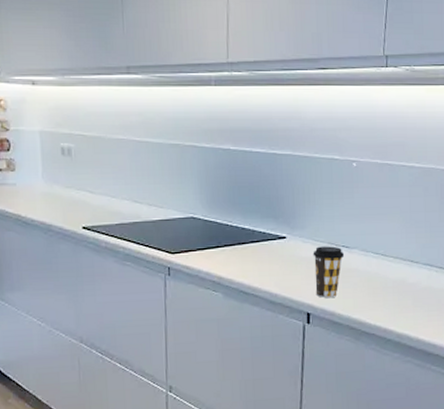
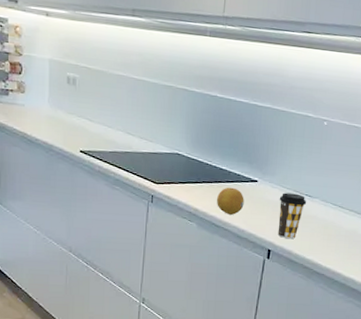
fruit: none [241,247,274,279] -> present [216,187,244,215]

